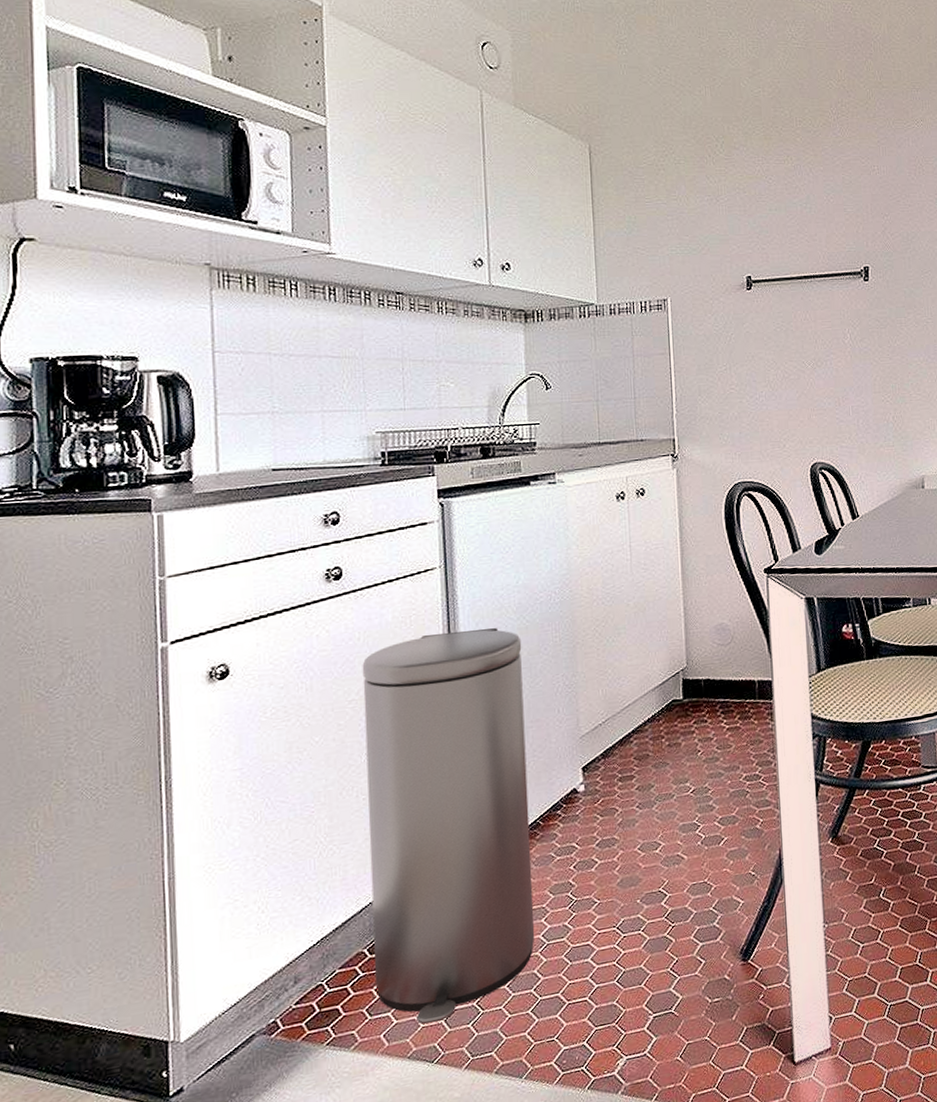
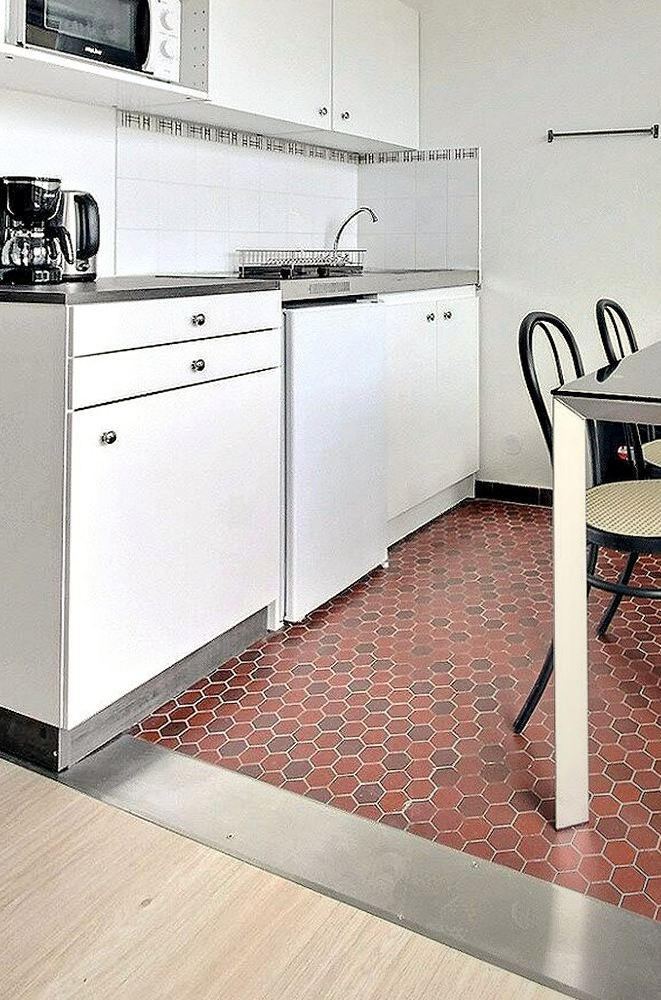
pedal bin: present [362,628,535,1025] -> none [214,422,343,746]

